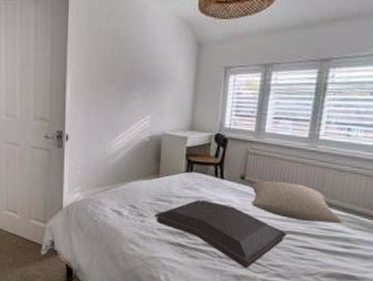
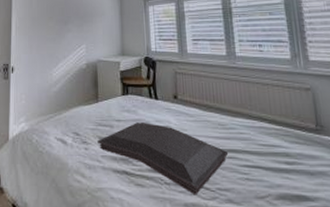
pillow: present [251,180,343,224] -> none [185,98,278,139]

